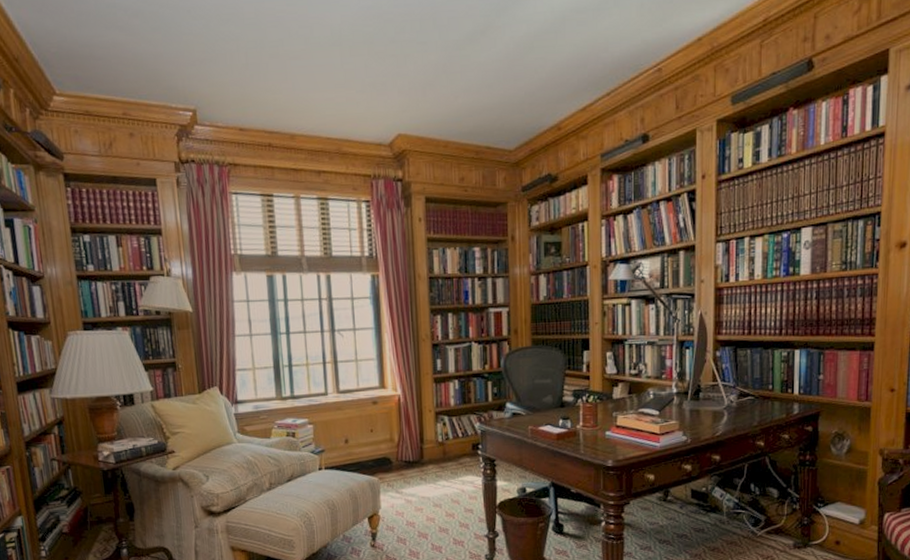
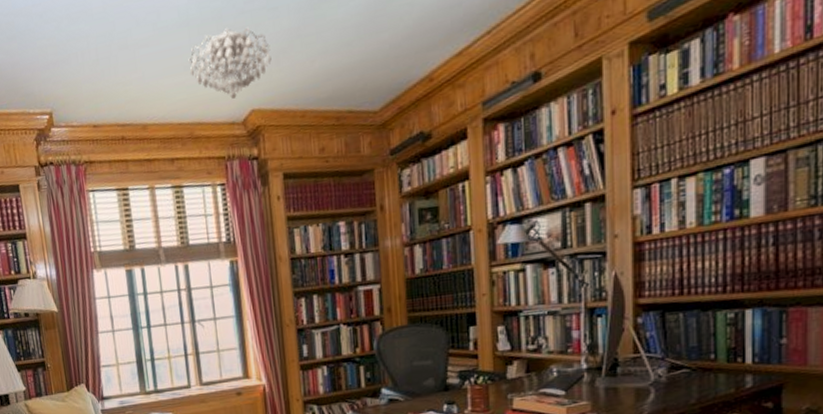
chandelier: none [339,53,419,121] -> present [188,27,272,99]

